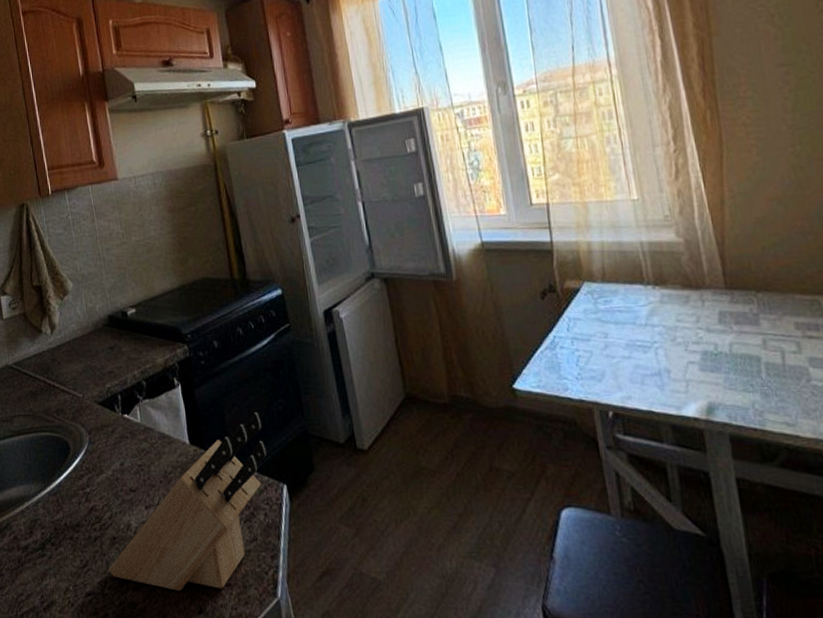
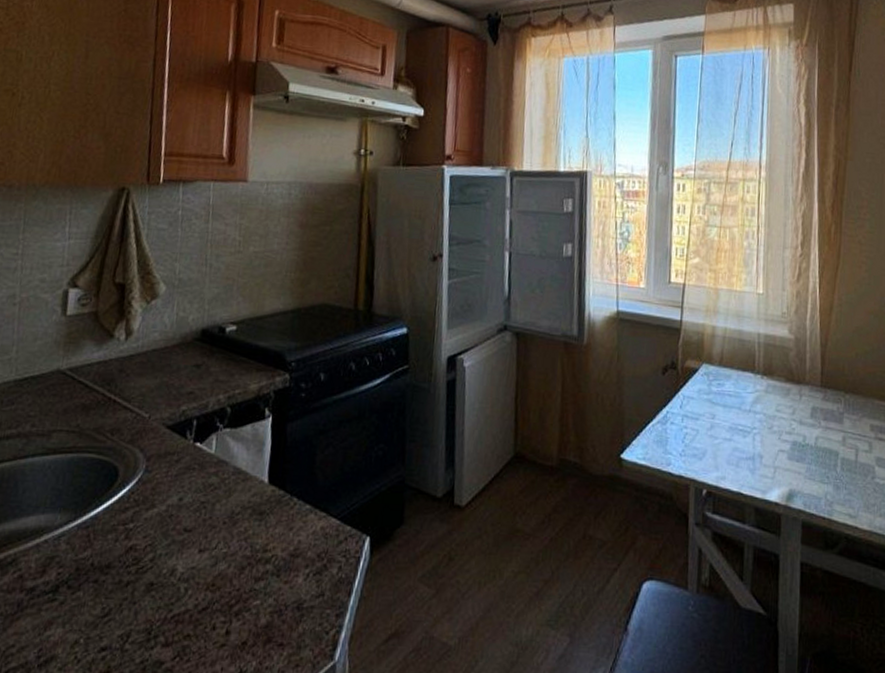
knife block: present [109,411,267,591] -> none [136,454,357,649]

